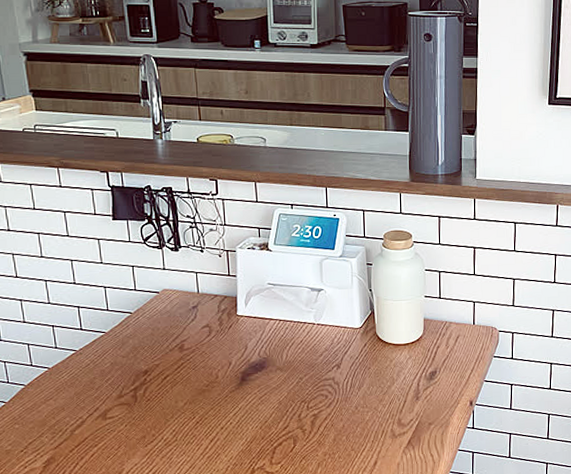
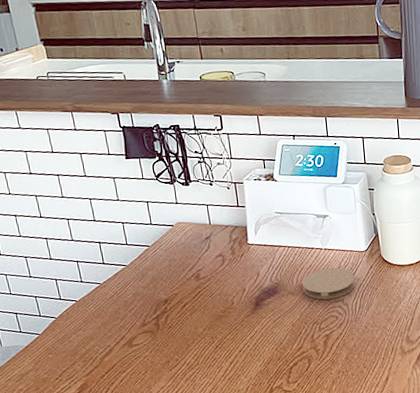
coaster: none [291,343,348,377] -> present [301,267,356,300]

